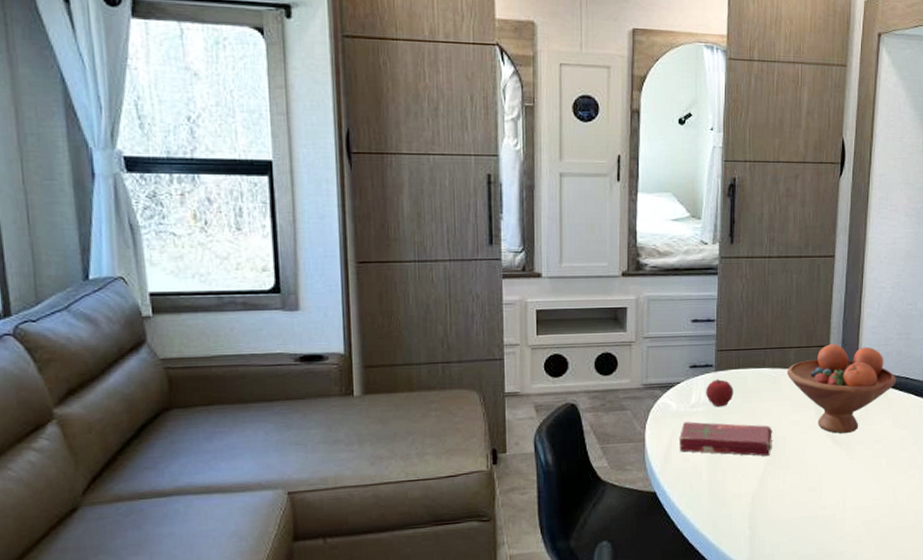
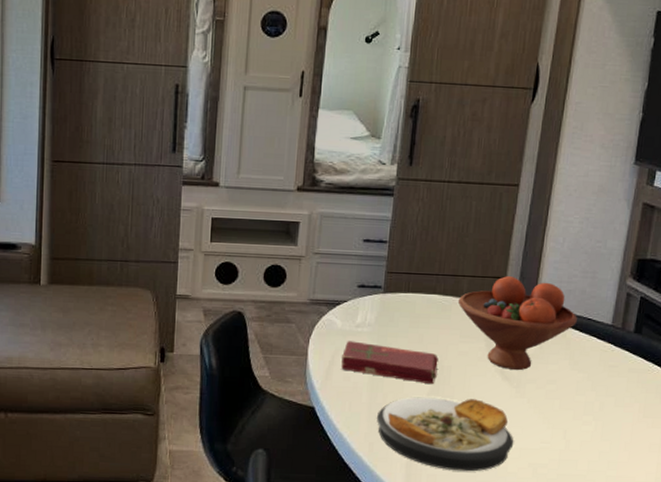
apple: present [706,378,734,407] -> none [372,300,401,330]
plate: none [717,465,848,538] -> present [376,397,514,472]

